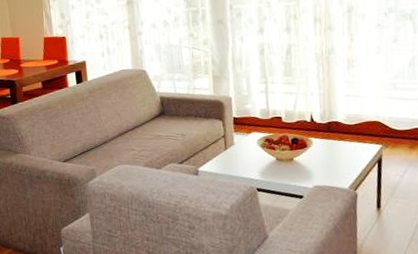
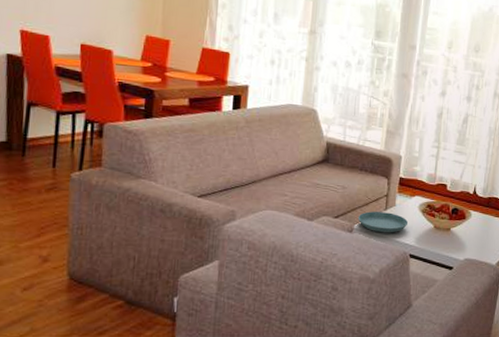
saucer: none [200,151,250,172] -> present [357,211,409,233]

